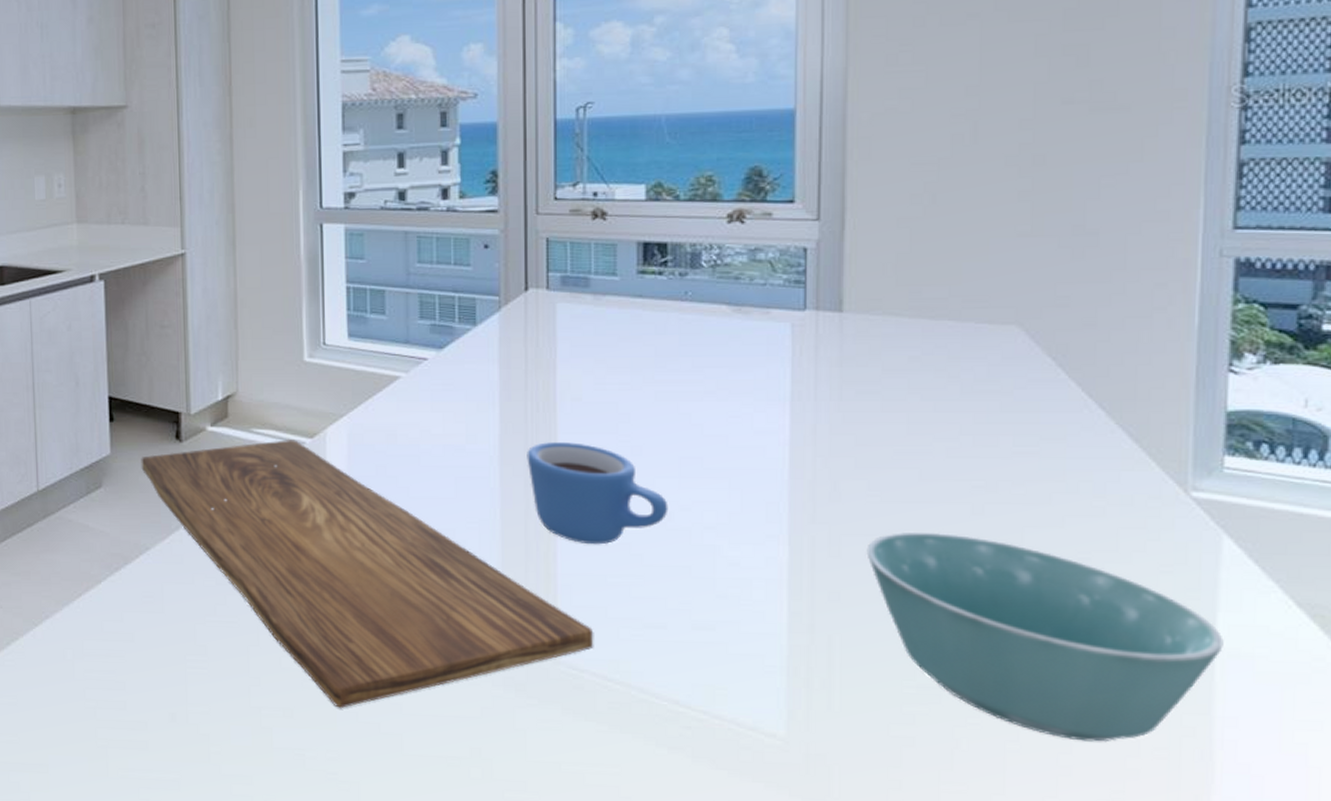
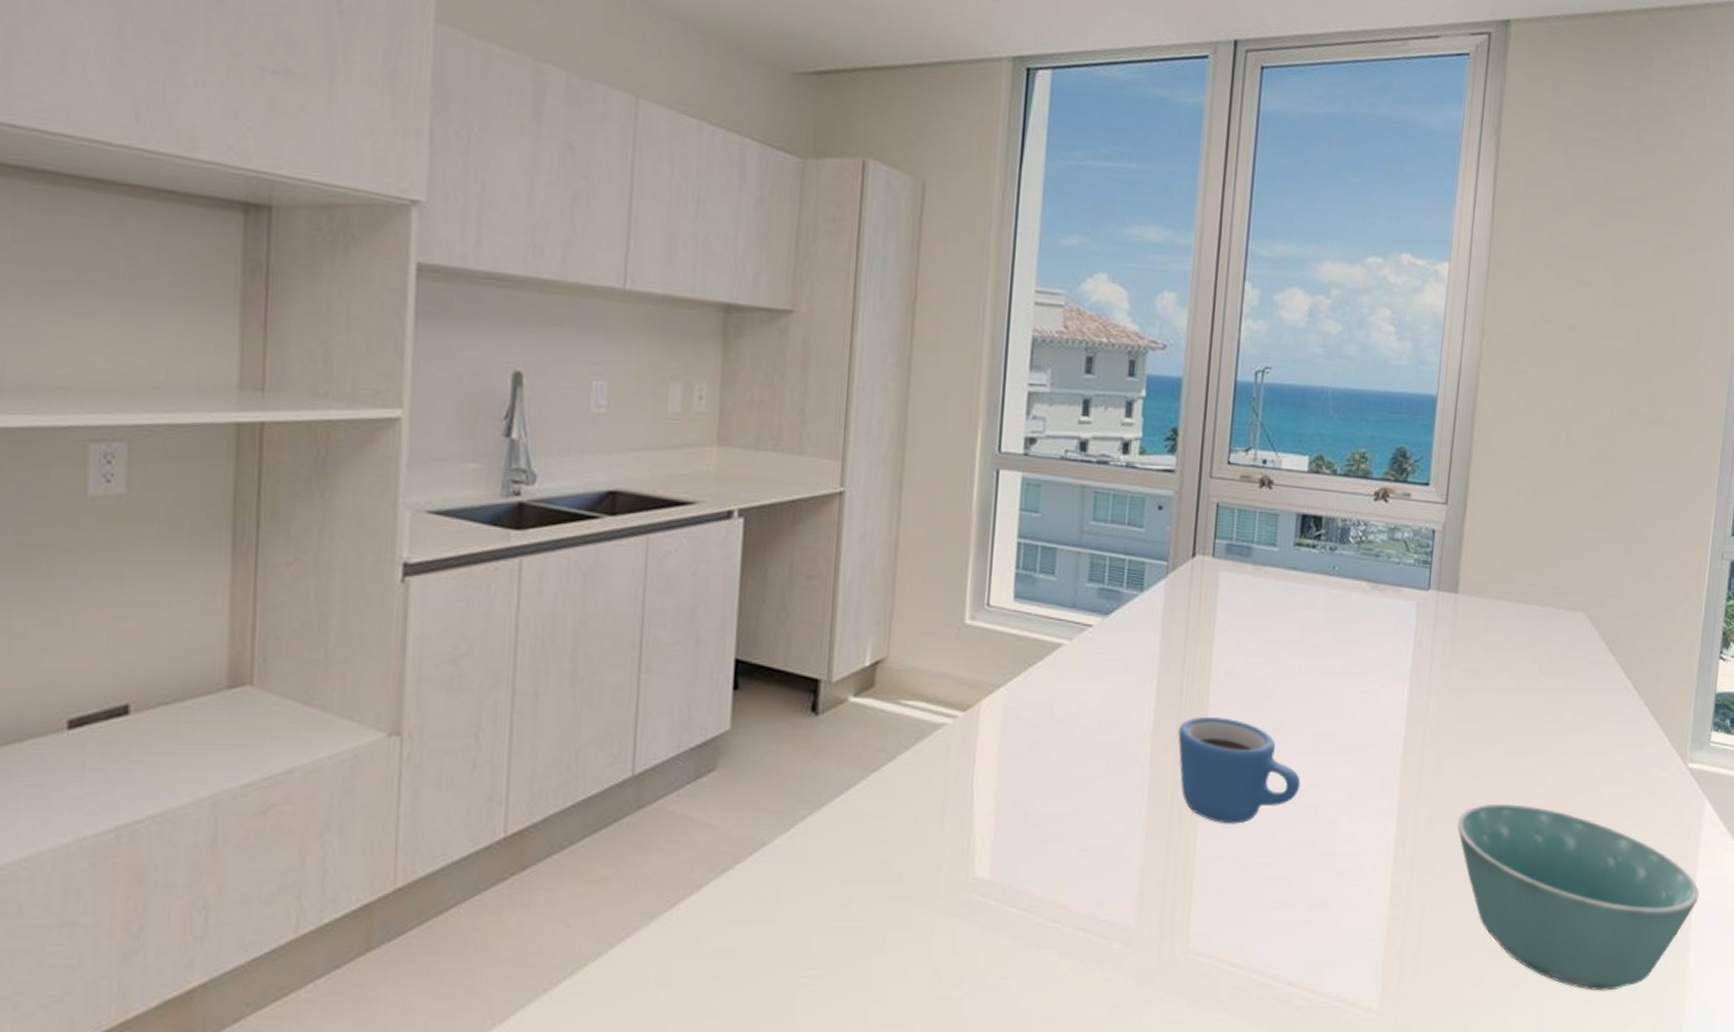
cutting board: present [141,440,594,708] -> none [766,713,1224,1019]

